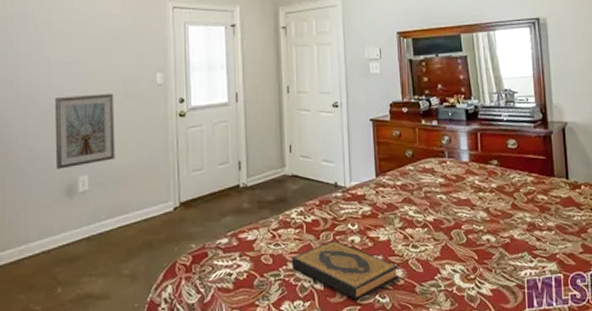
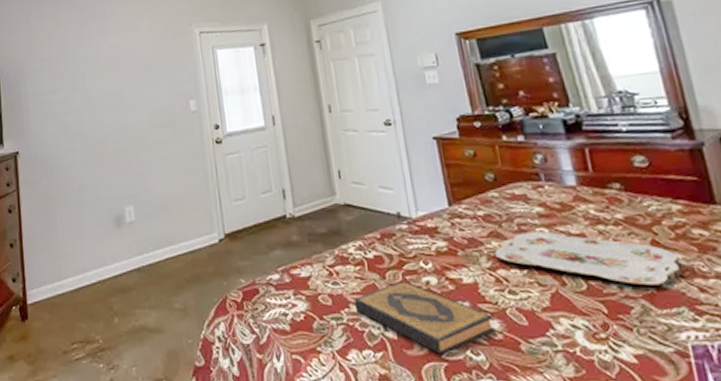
picture frame: present [54,93,116,169] -> none [98,123,158,200]
serving tray: none [406,197,527,238] -> present [495,231,679,286]

